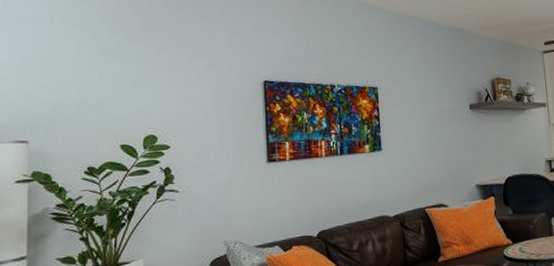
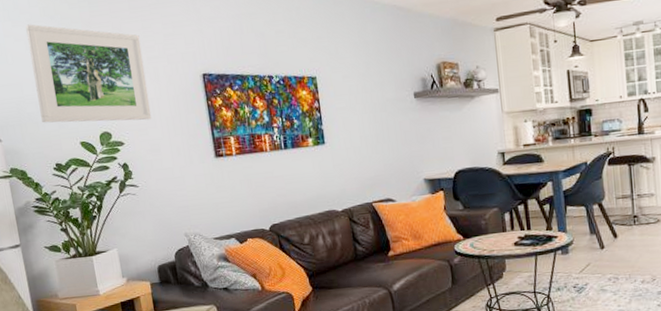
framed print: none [80,27,205,125] -> present [25,24,152,123]

